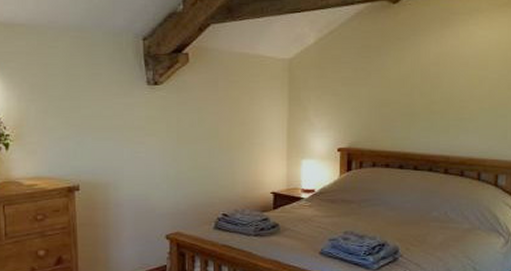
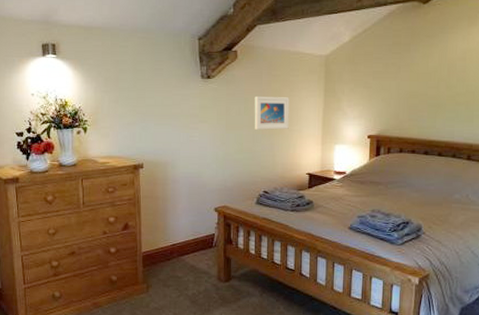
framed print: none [209,106,250,143] -> present [254,97,289,130]

